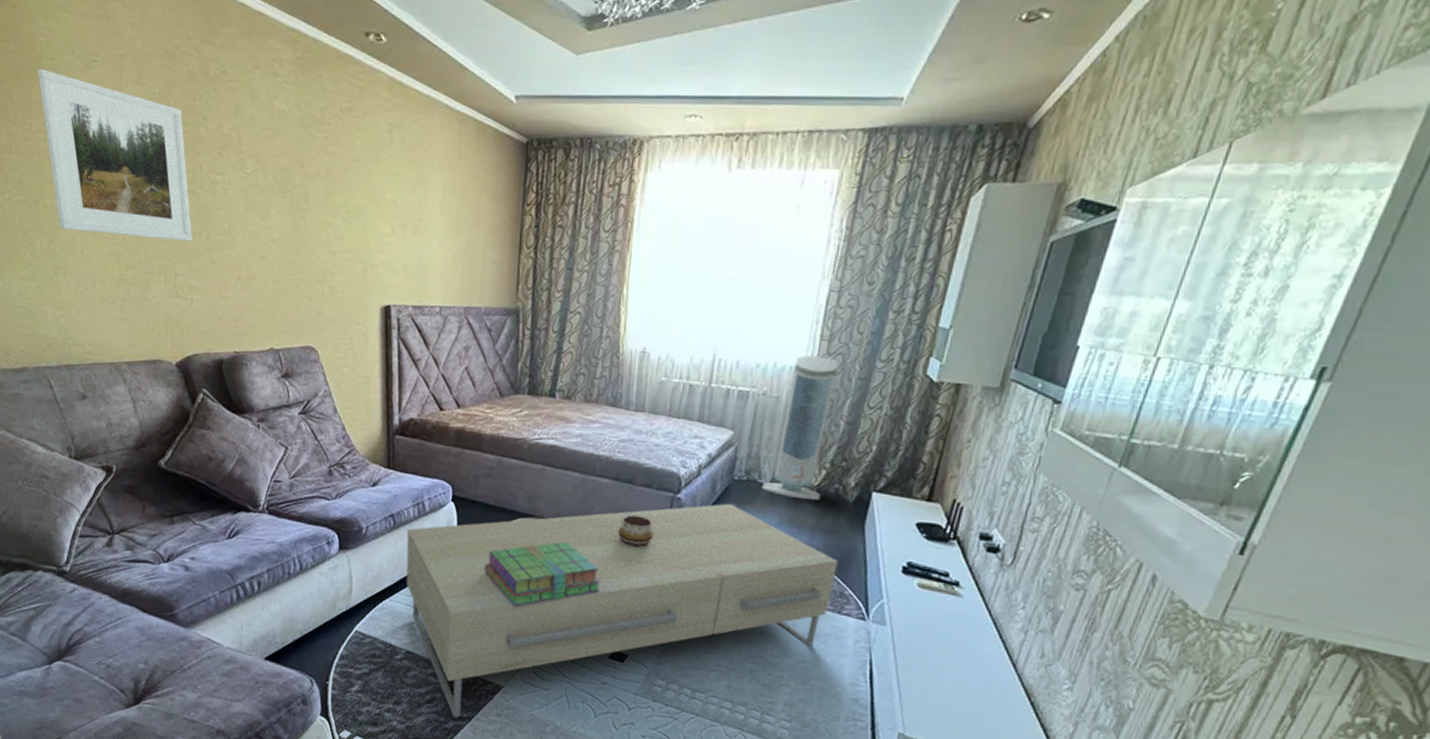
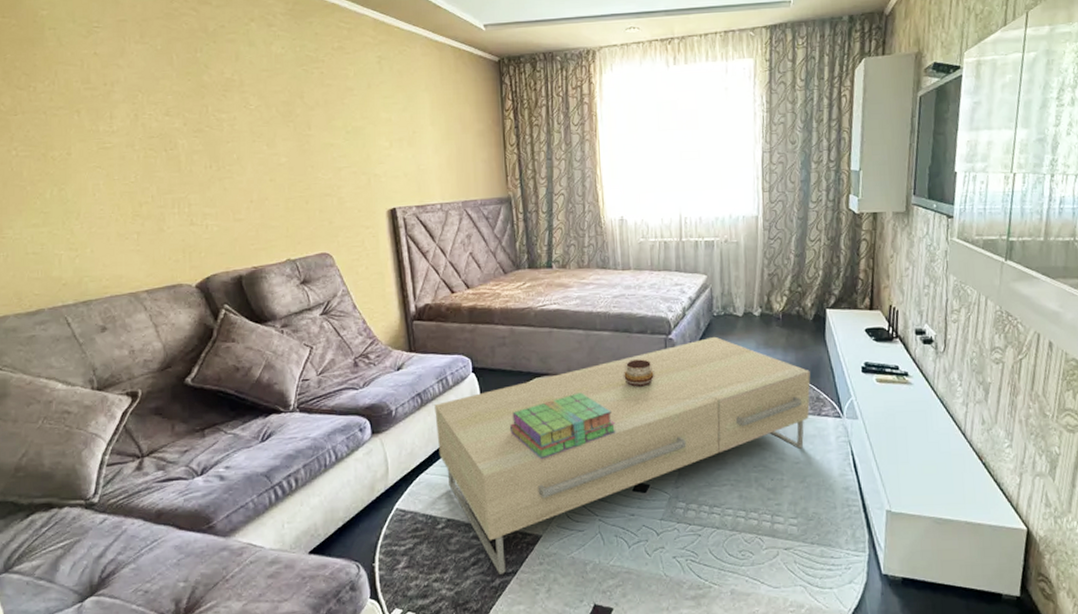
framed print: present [37,69,193,242] -> none [40,38,203,177]
air purifier: present [761,355,839,500] -> none [737,204,786,324]

